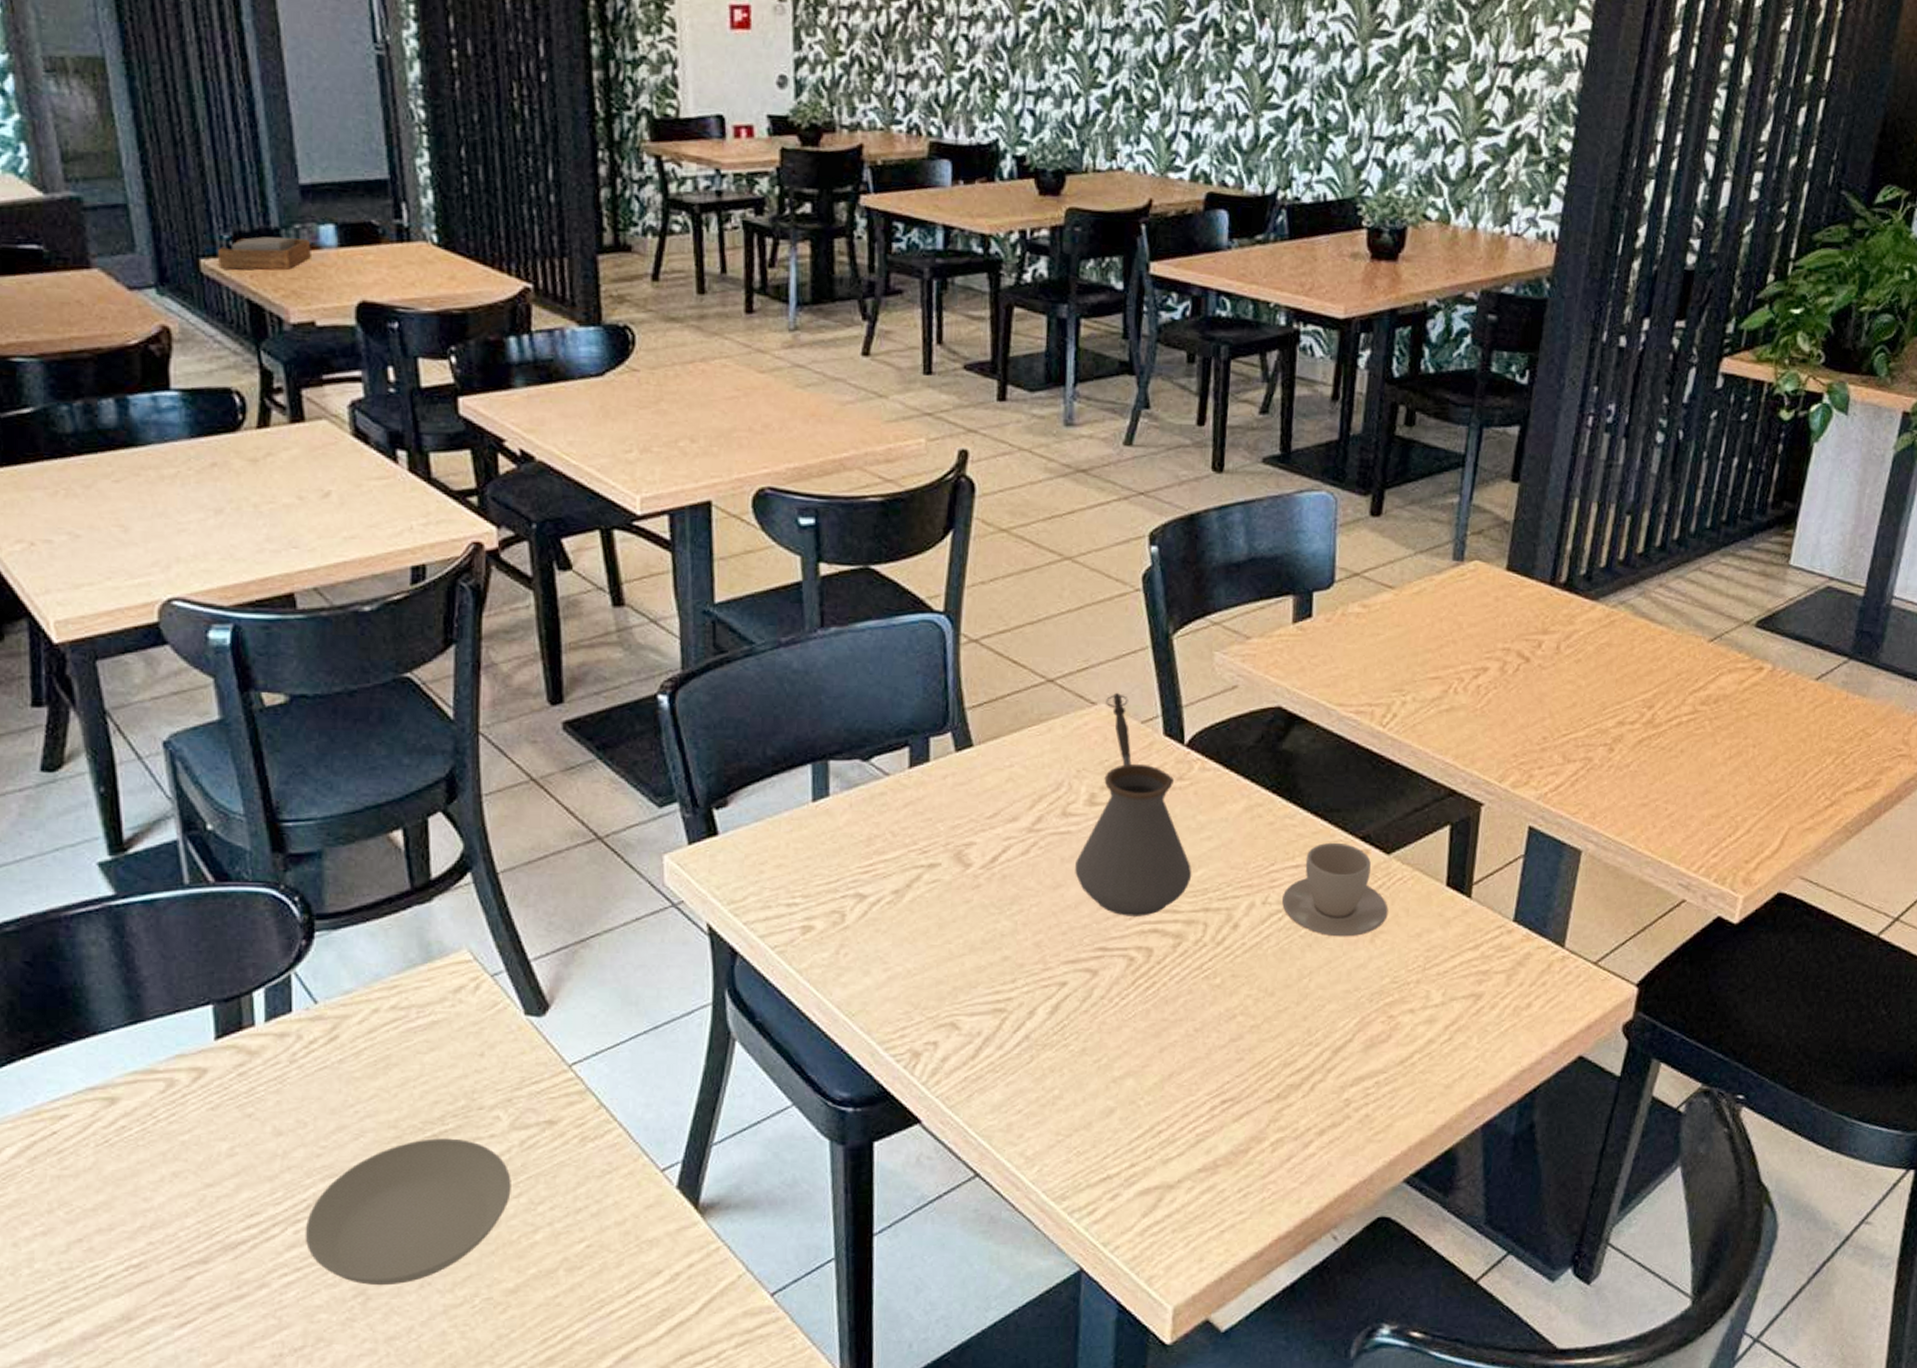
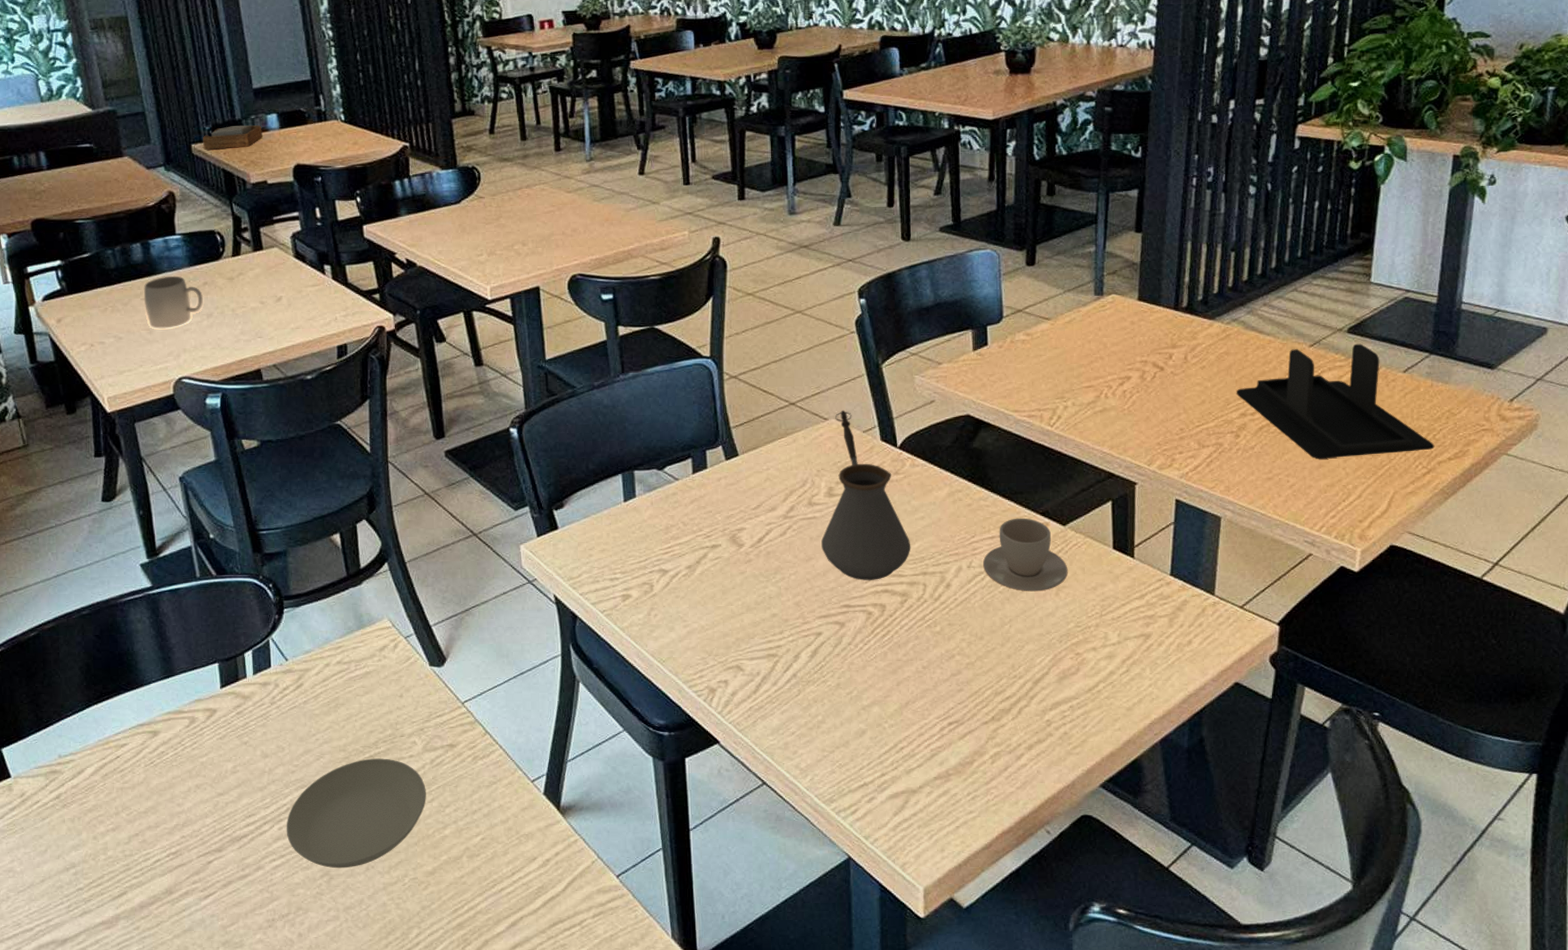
mug: none [116,450,209,527] -> present [143,276,203,329]
napkin holder: none [1615,641,1842,783] -> present [1236,343,1435,459]

